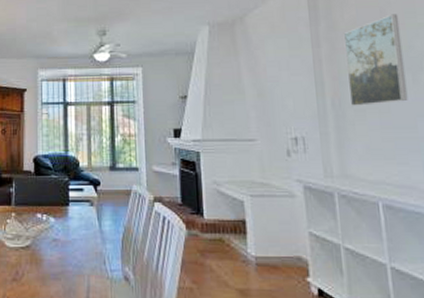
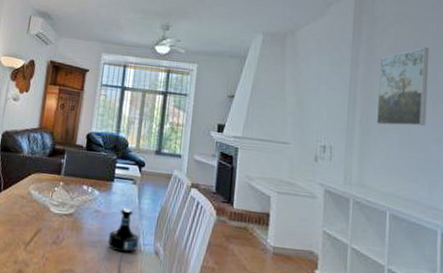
tequila bottle: none [71,233,106,282] -> present [107,208,140,253]

